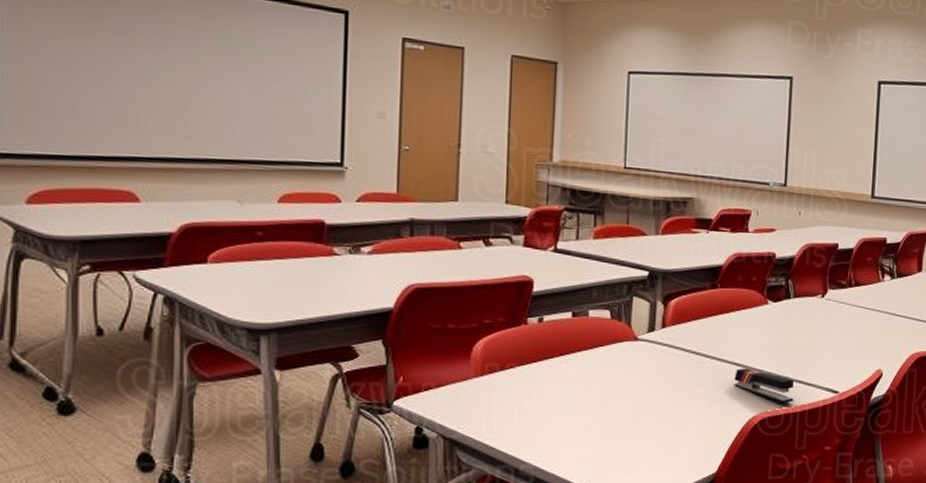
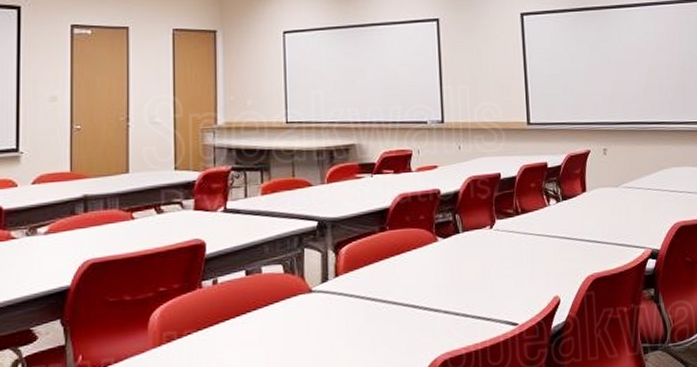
stapler: present [734,368,795,403] -> none [411,309,474,342]

